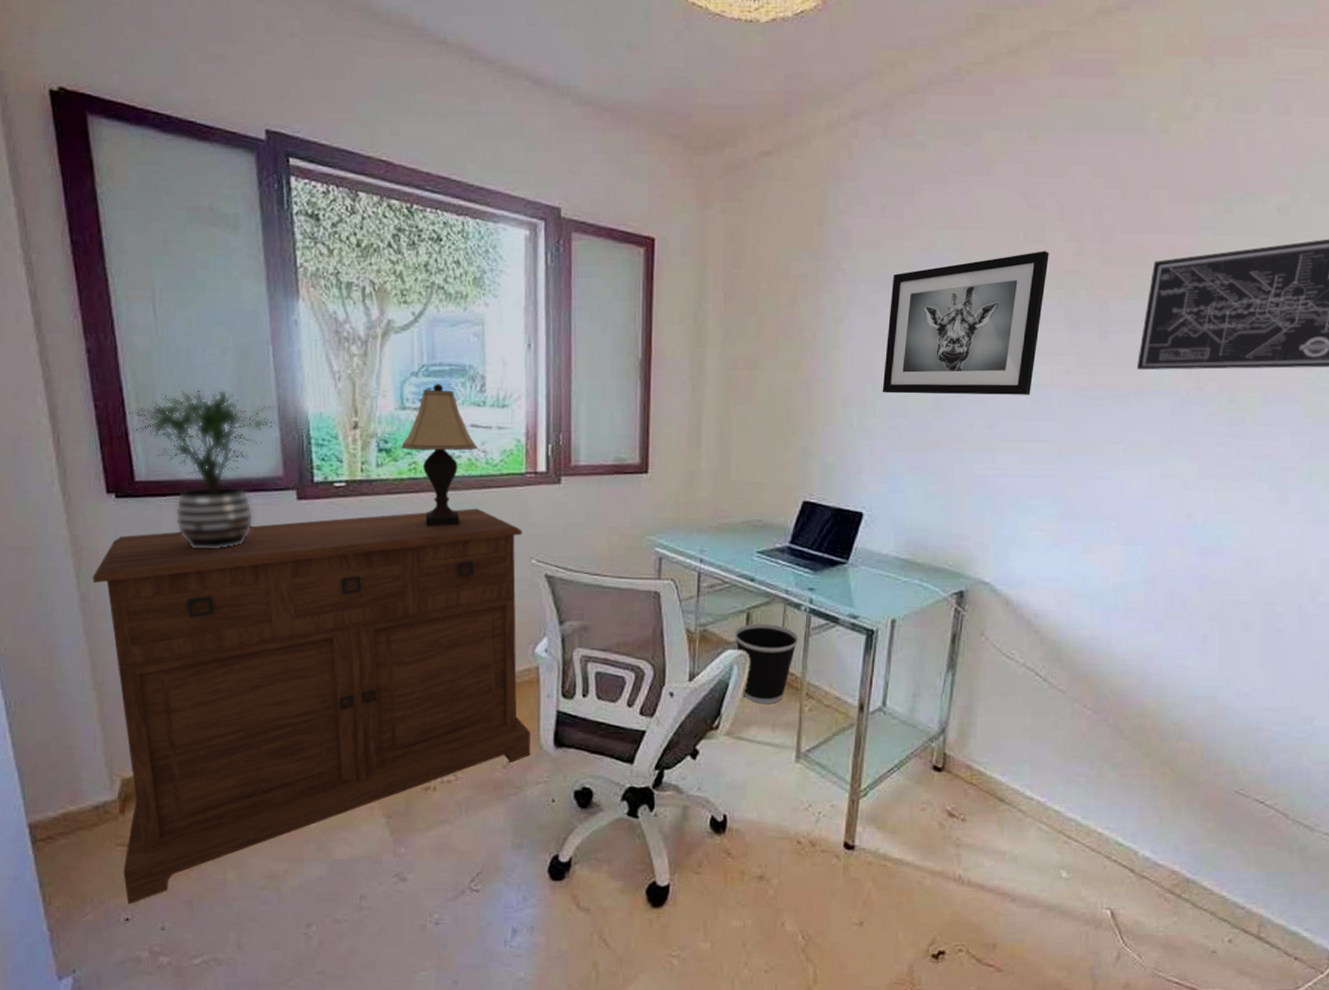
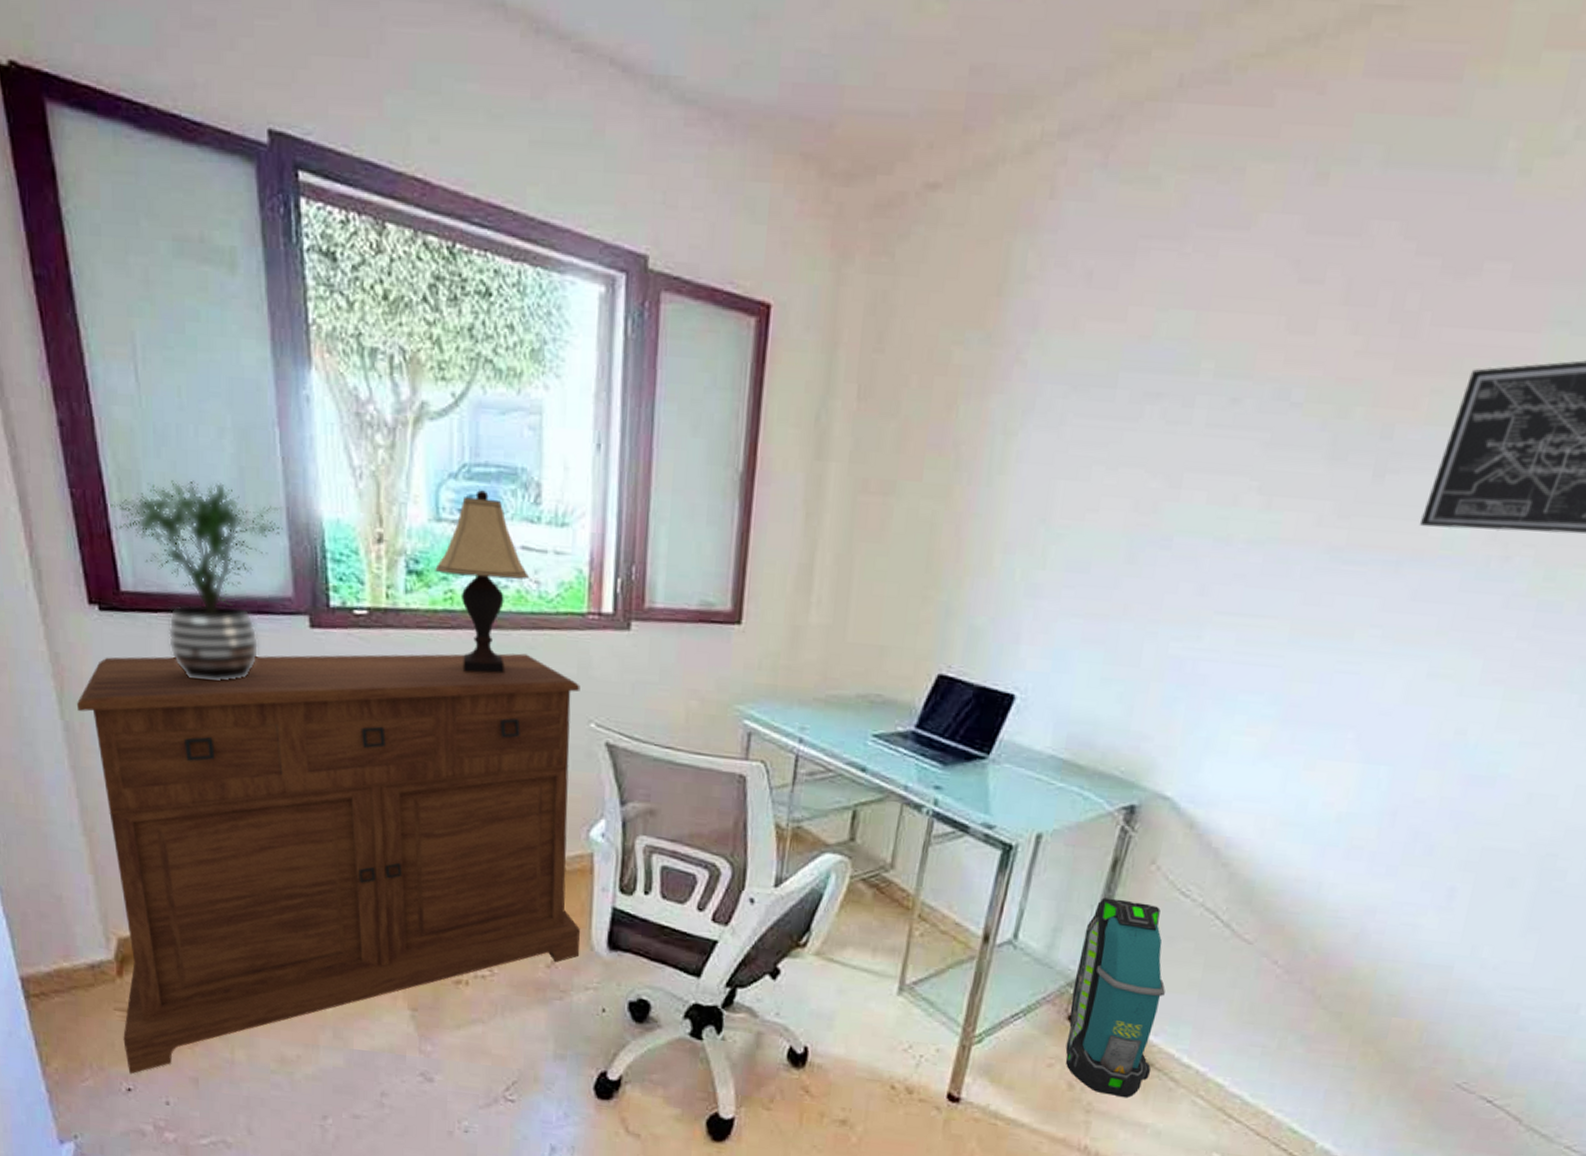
wastebasket: present [734,623,799,705] -> none [834,824,916,924]
wall art: present [882,251,1049,395] -> none [1058,347,1320,553]
backpack: none [933,666,1005,831] -> present [1065,897,1166,1098]

